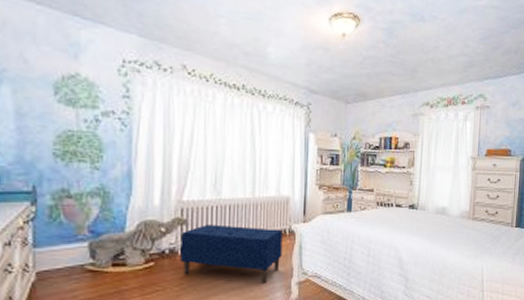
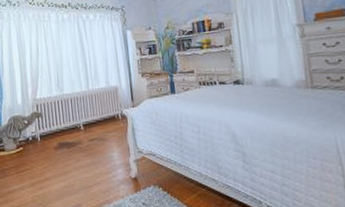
bench: present [180,224,282,283] -> none [38,114,118,162]

